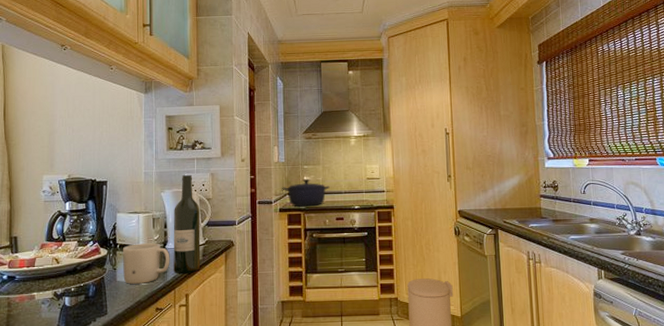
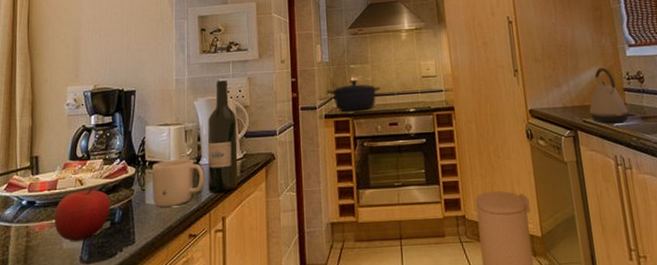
fruit: none [32,265,85,312] -> present [53,186,111,242]
kettle: none [509,176,543,225] -> present [589,67,629,124]

